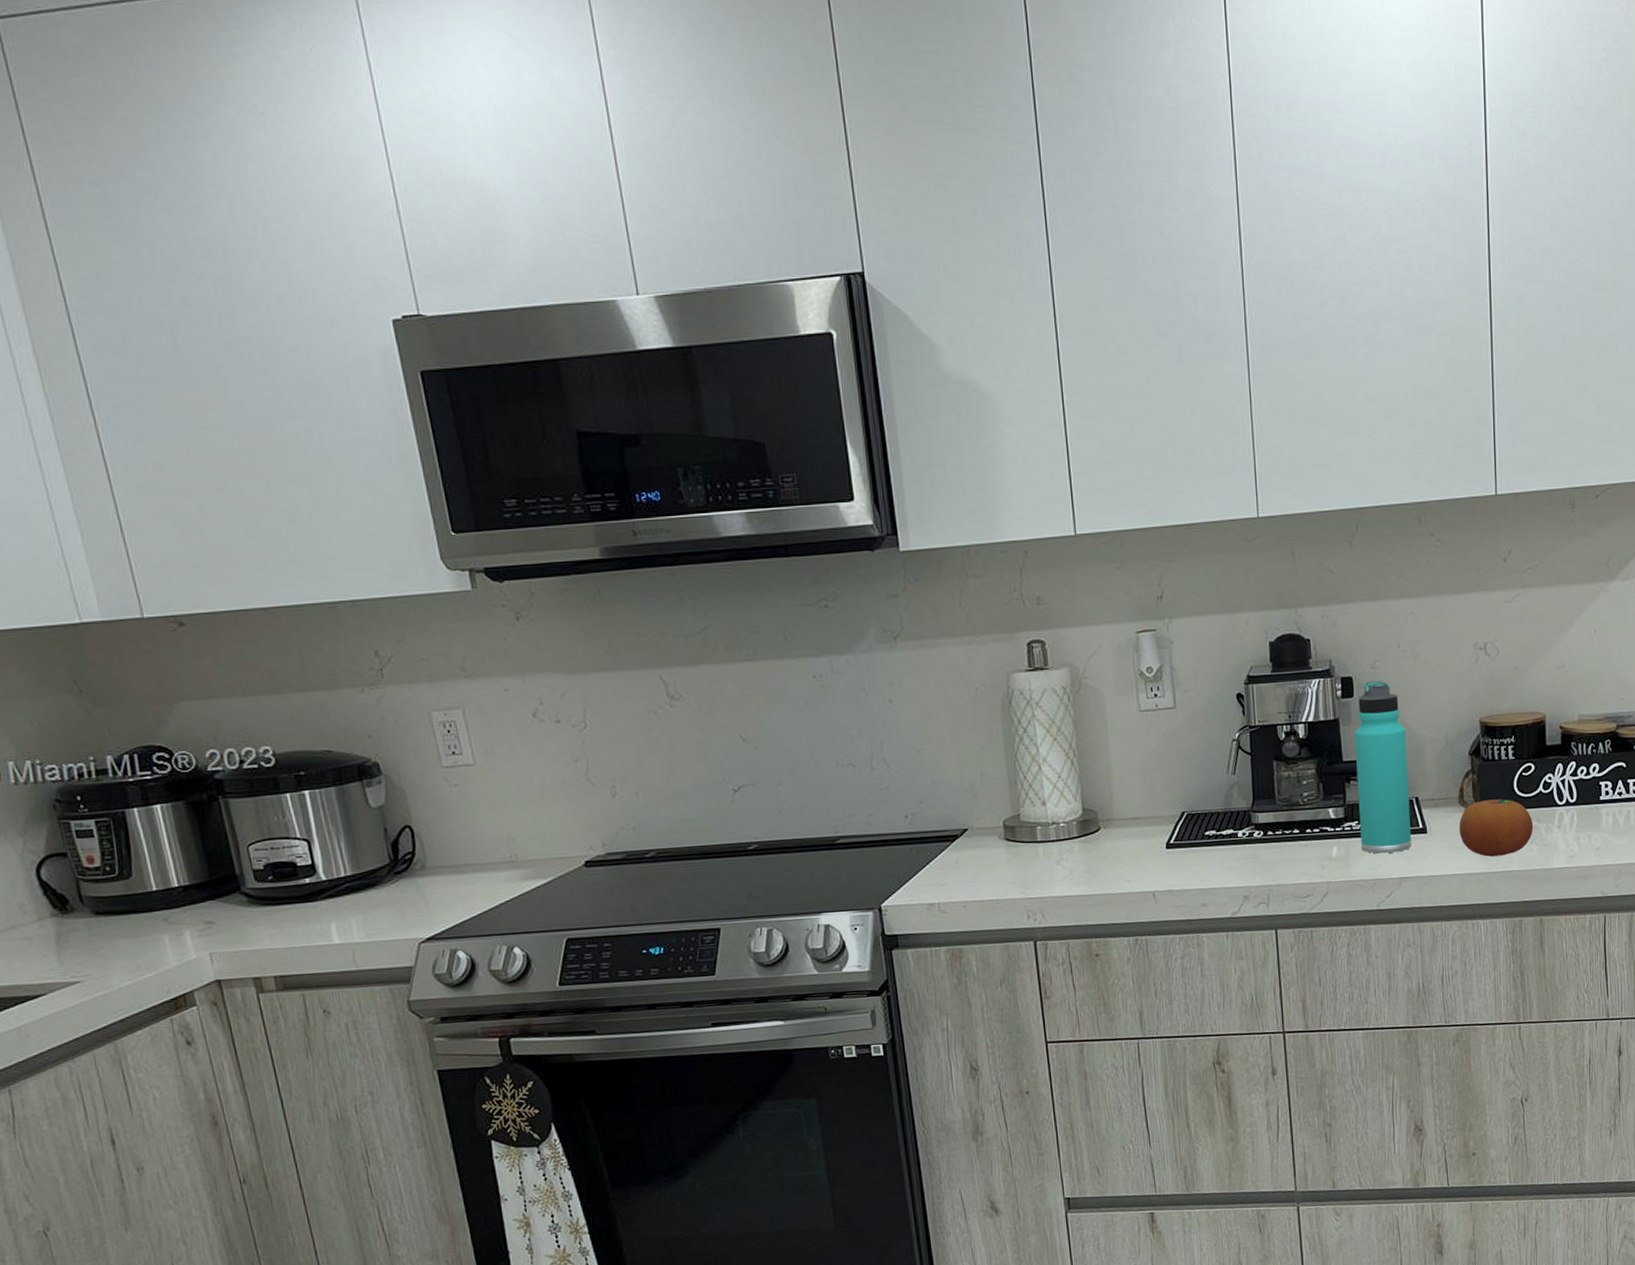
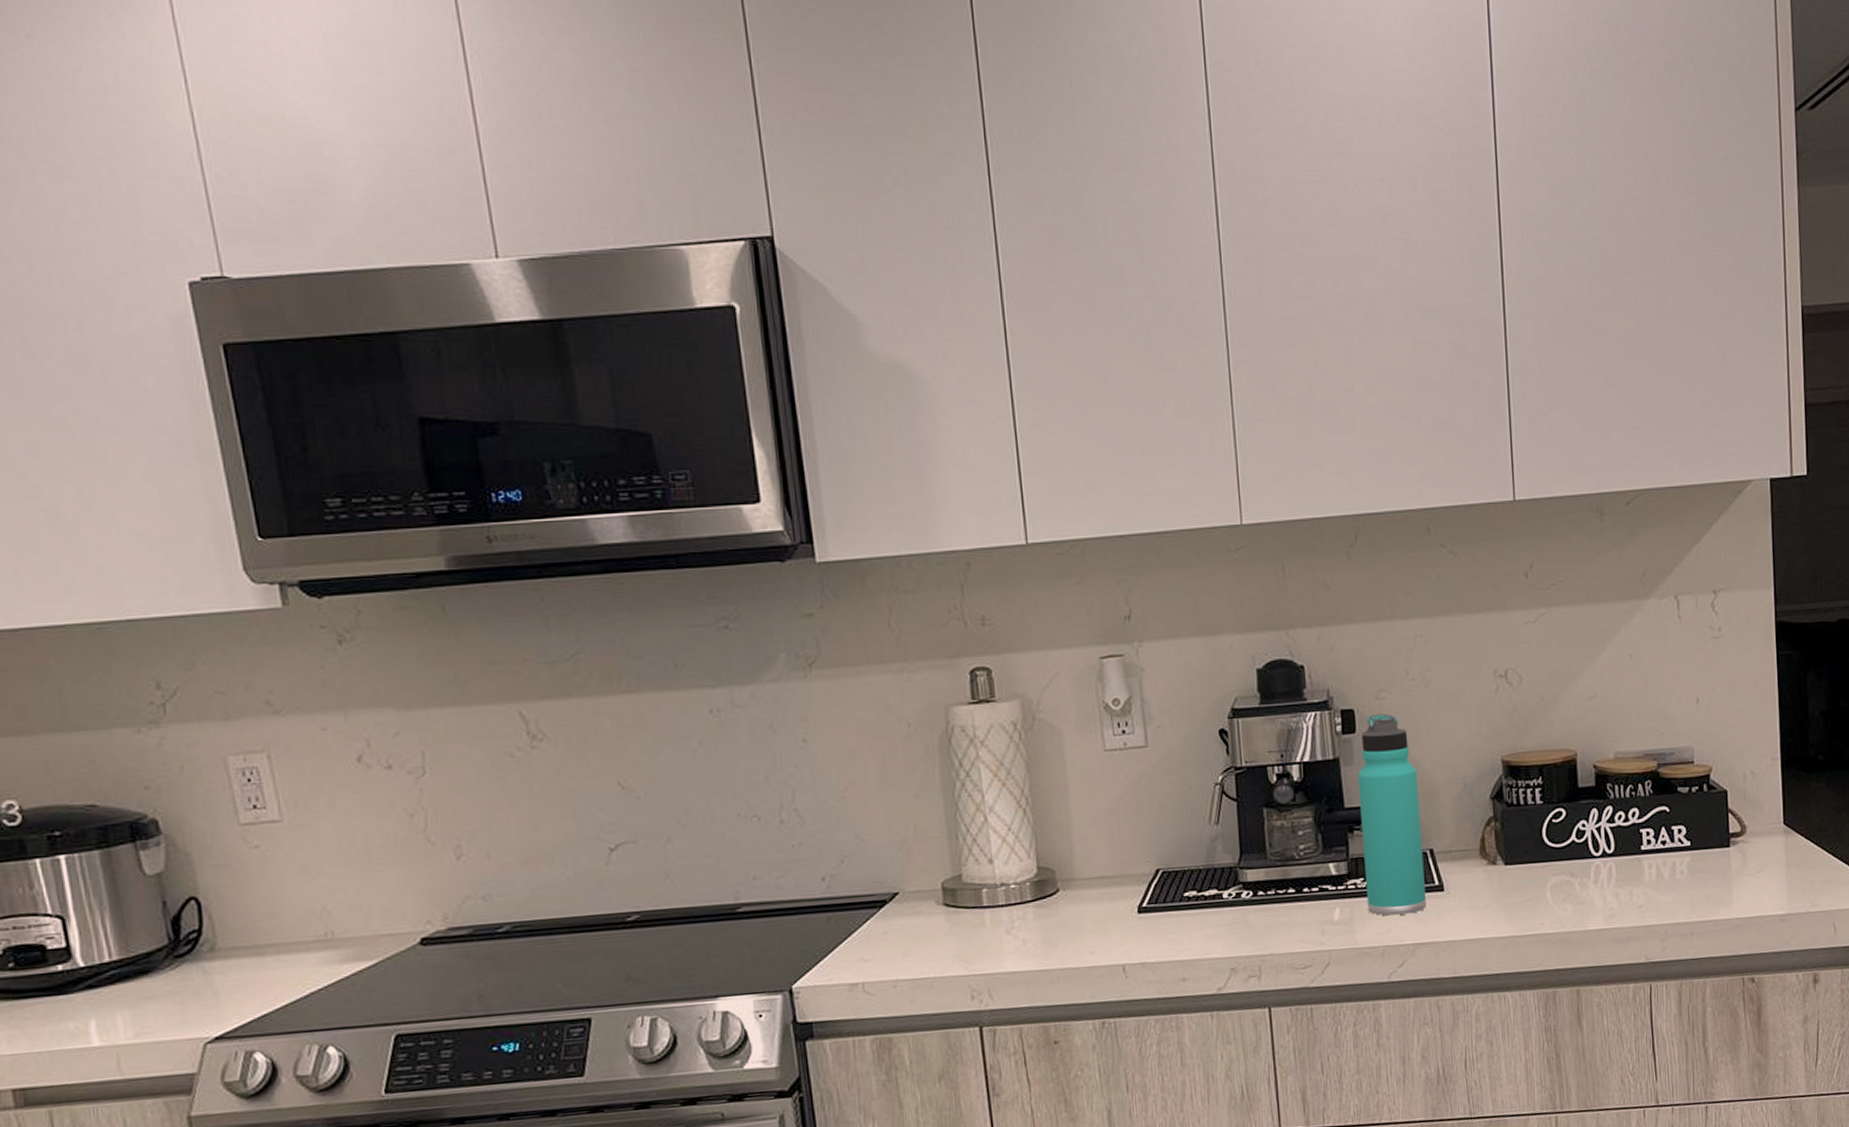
fruit: present [1459,799,1534,857] -> none [1480,850,1566,918]

